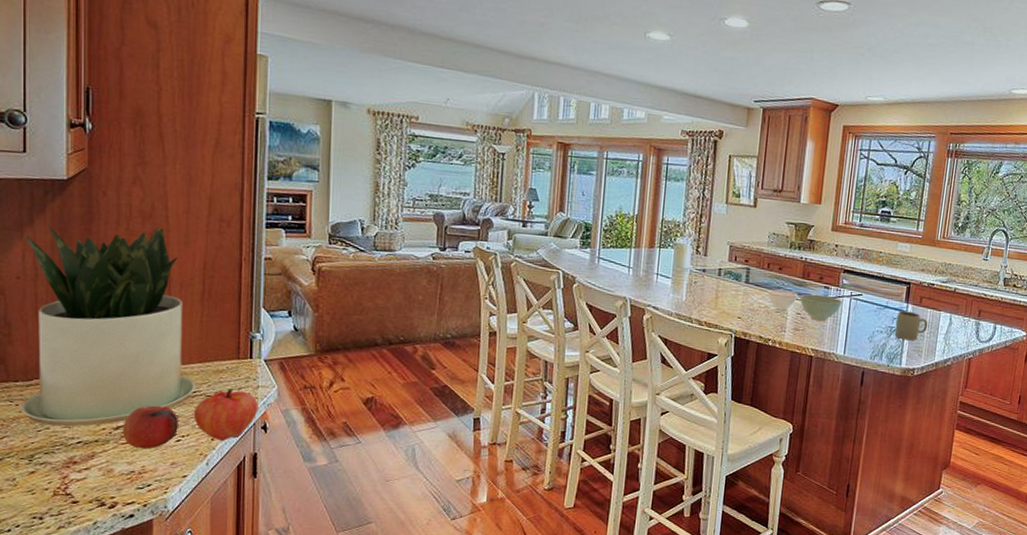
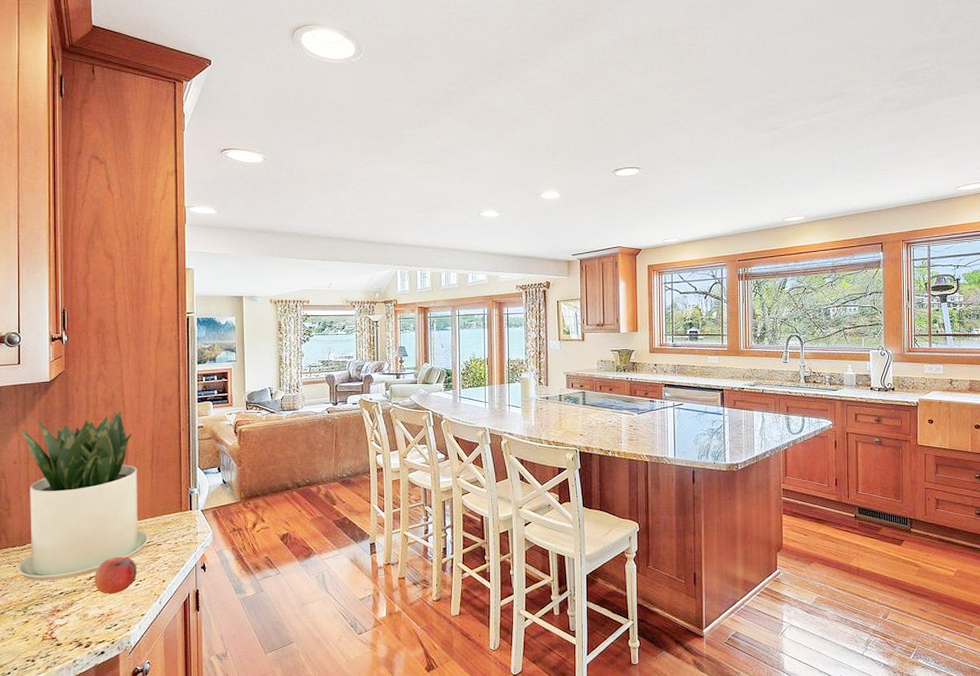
fruit: present [193,387,259,441] -> none [148,536,198,582]
bowl: present [767,289,799,312] -> none [602,407,629,426]
bowl: present [799,294,842,322] -> none [630,408,667,431]
mug: present [895,310,928,341] -> none [715,414,744,439]

